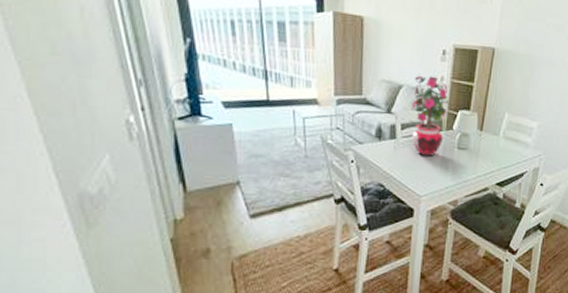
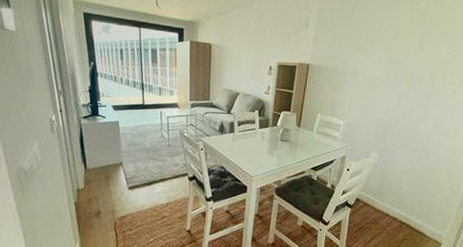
potted flower: present [409,73,455,156] -> none [244,84,278,146]

